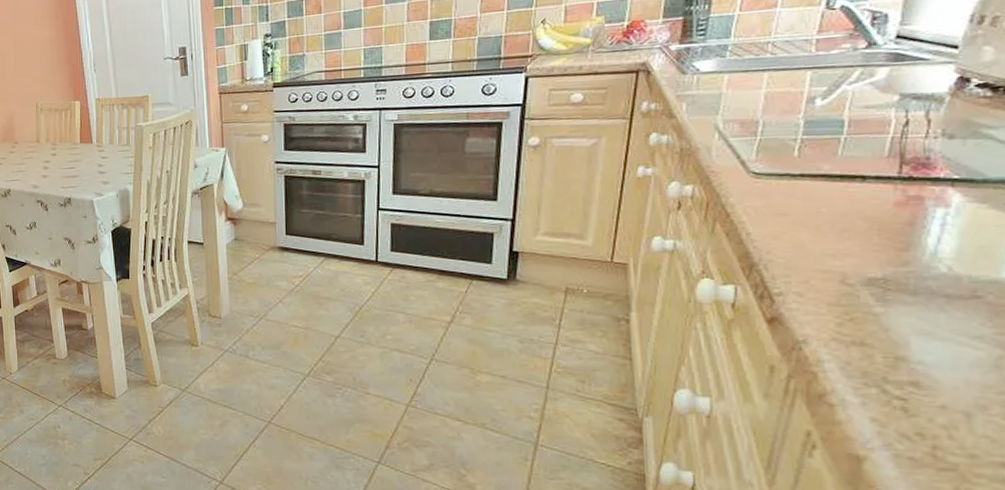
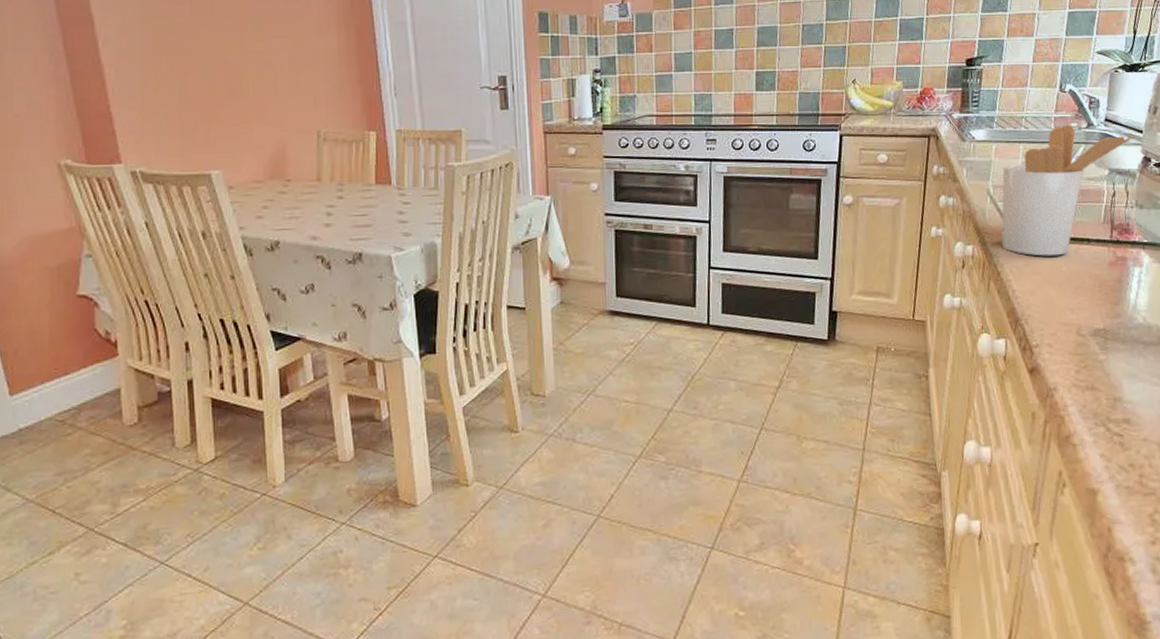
utensil holder: none [732,46,944,196] -> present [1001,124,1134,256]

